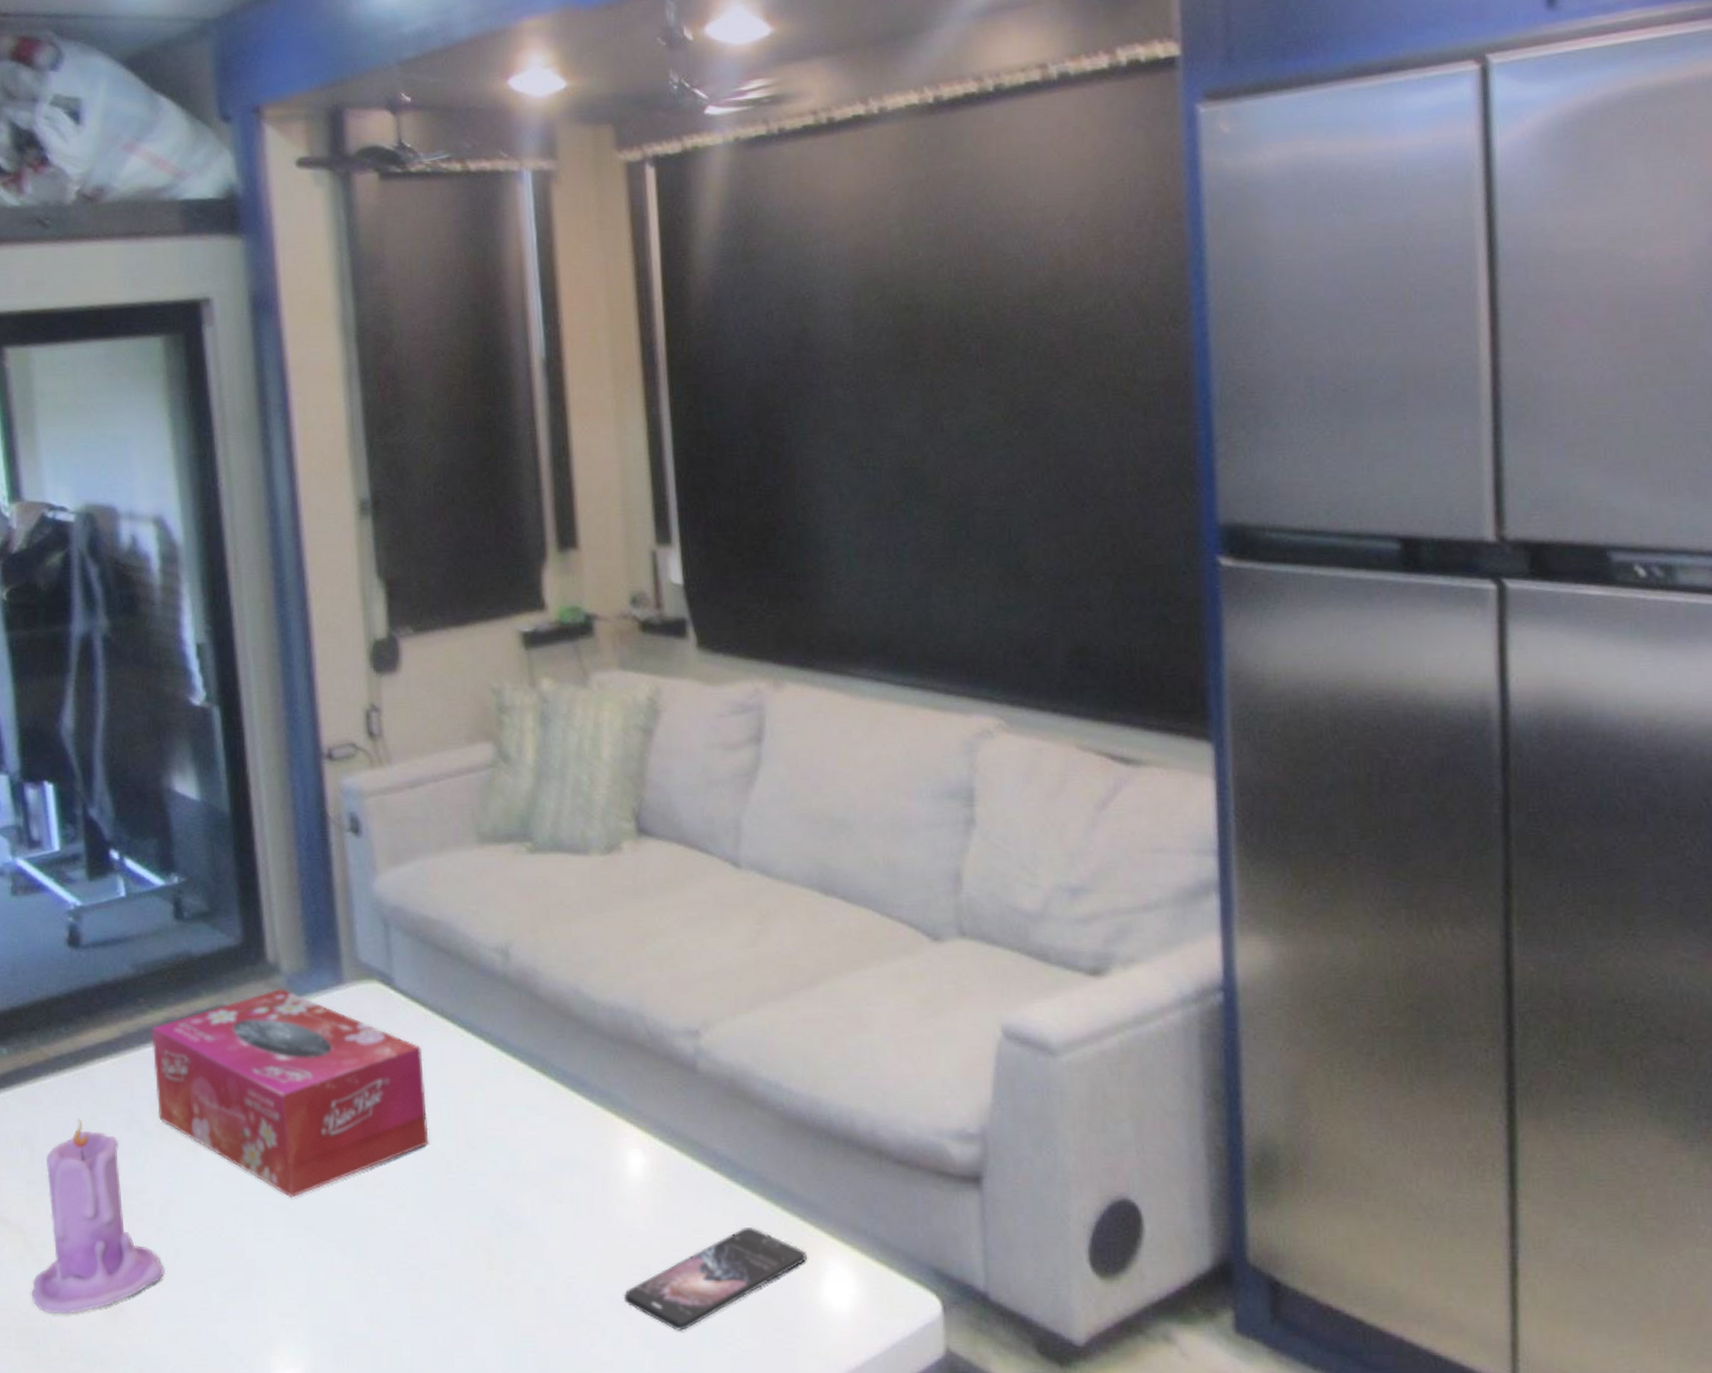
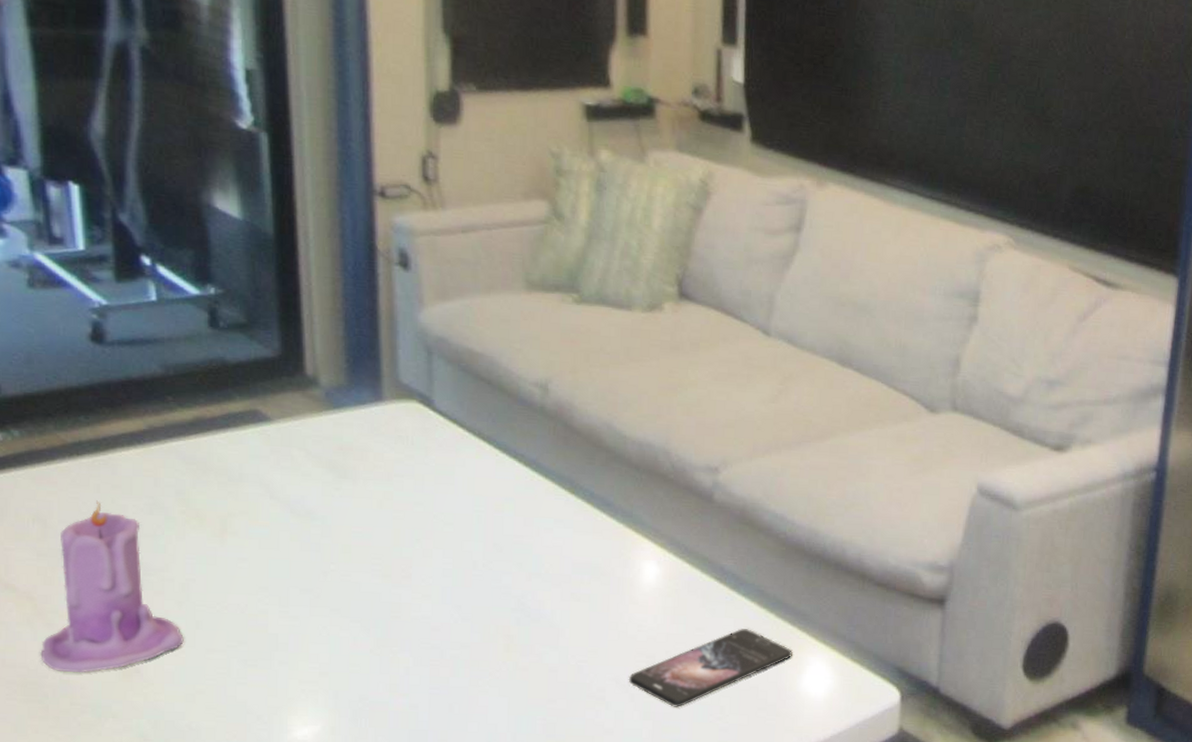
tissue box: present [151,988,429,1198] -> none [179,399,458,583]

